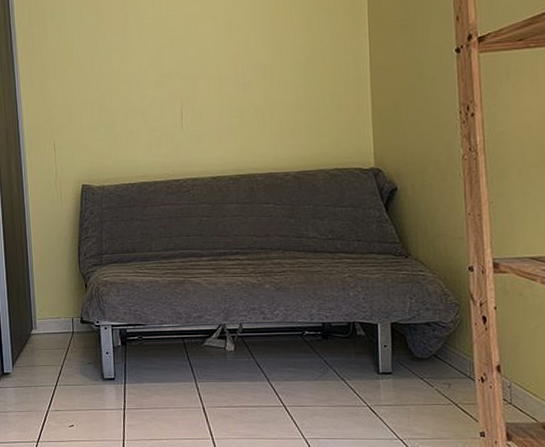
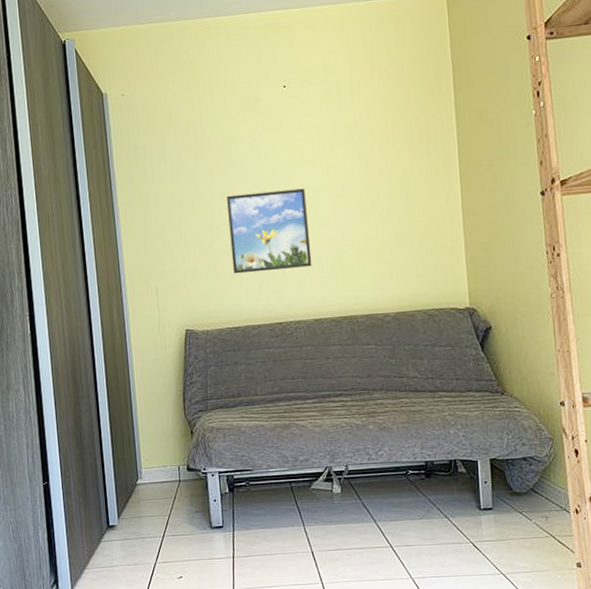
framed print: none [126,44,211,131] -> present [227,188,312,274]

